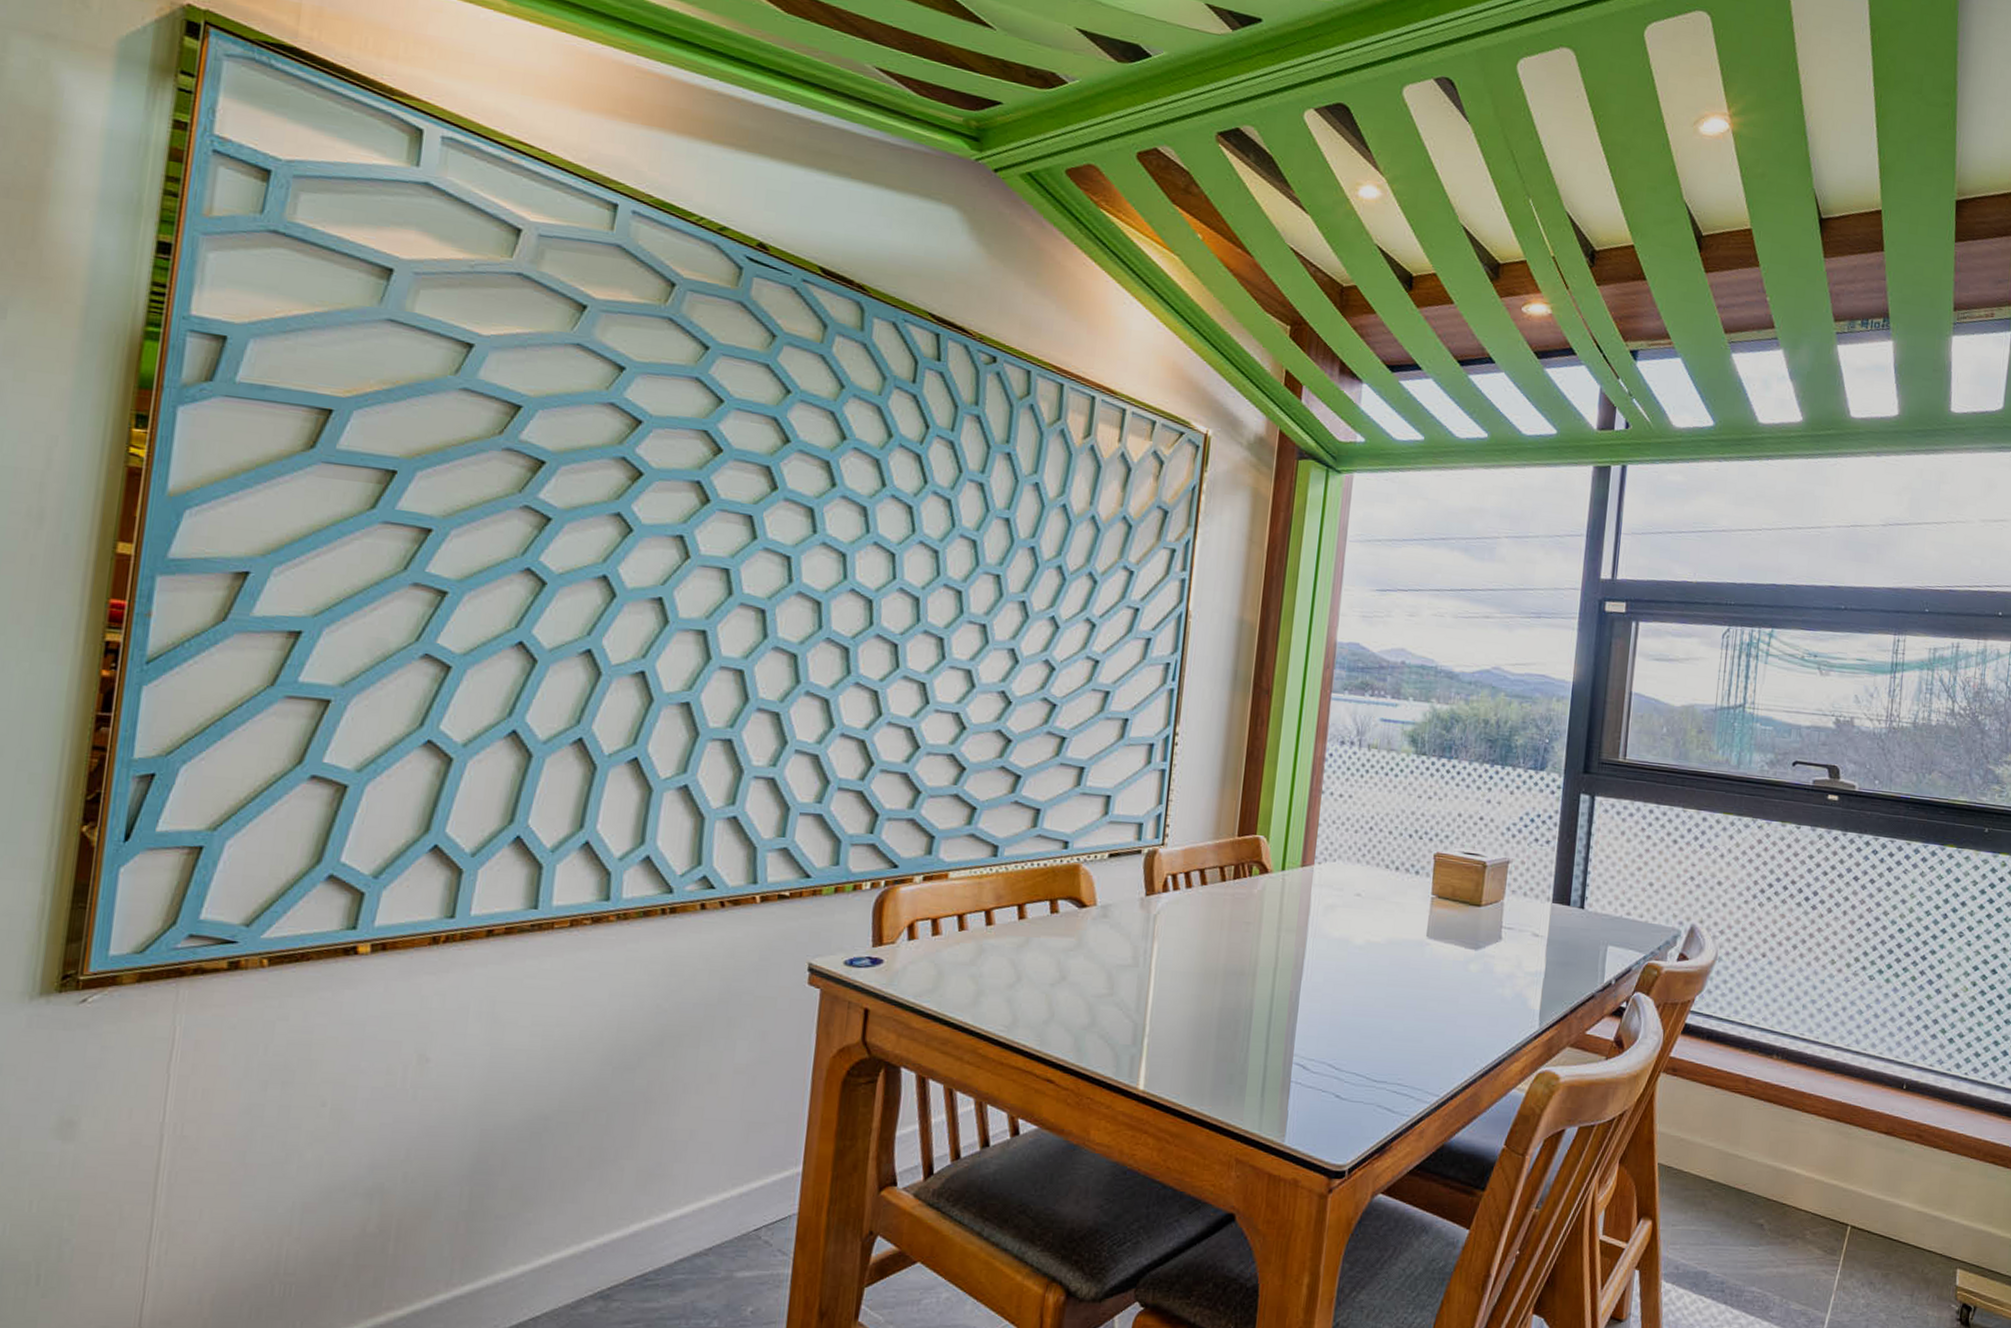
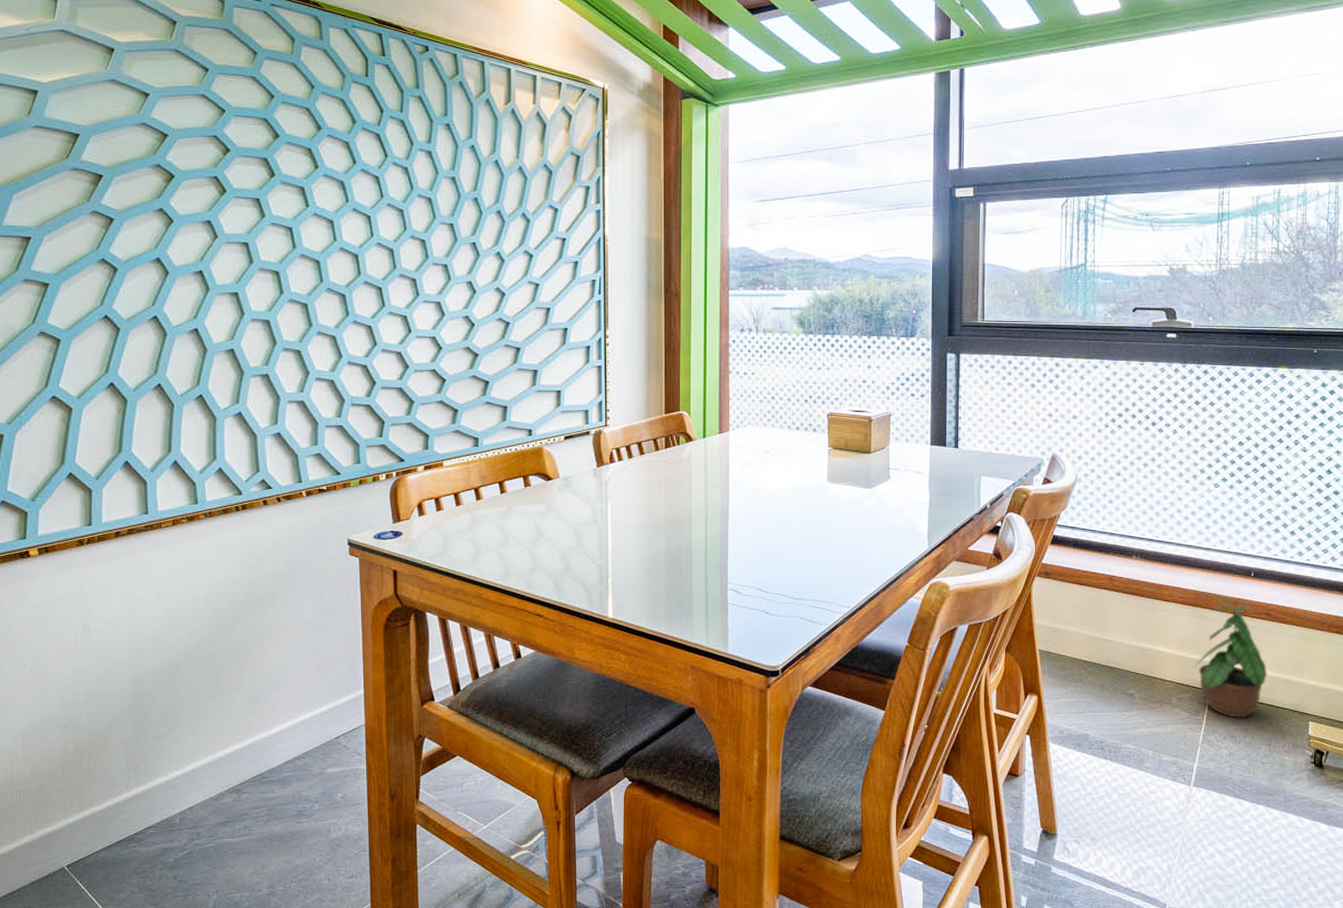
potted plant: none [1833,1110,1915,1261] -> present [1193,596,1268,718]

